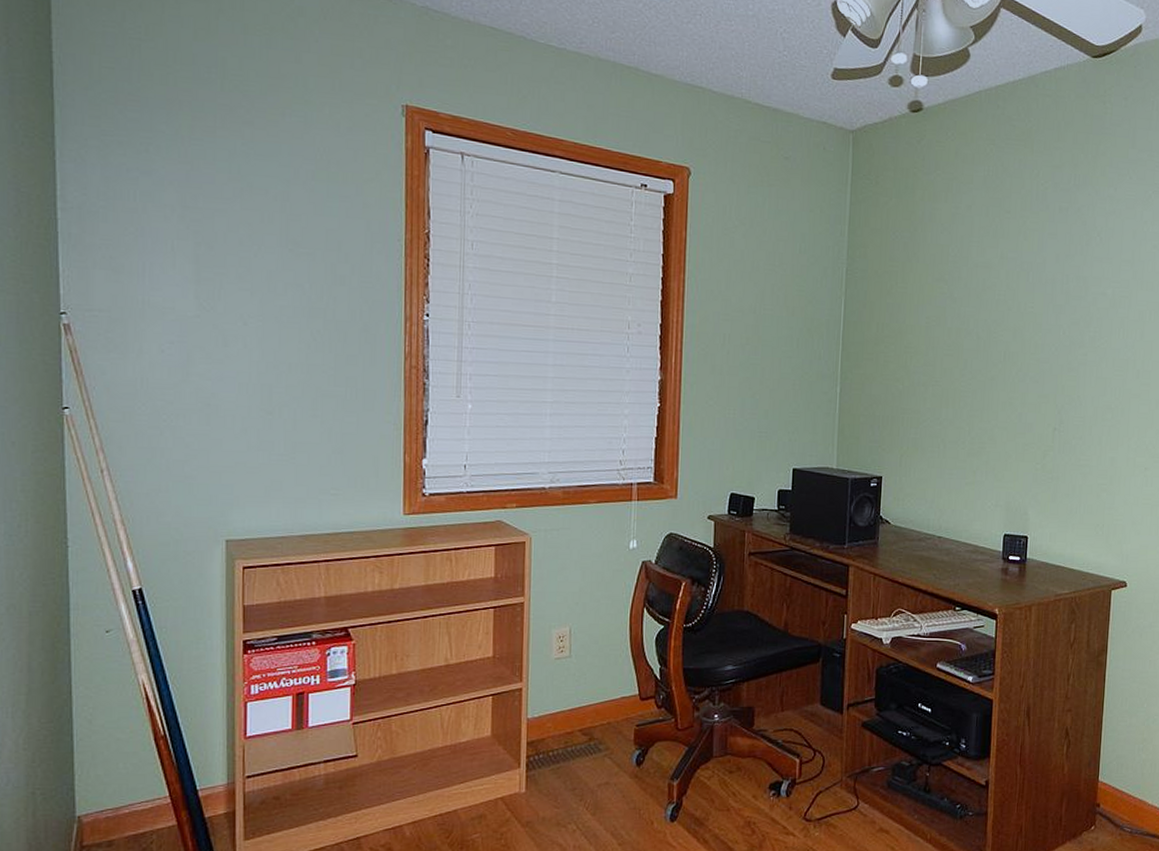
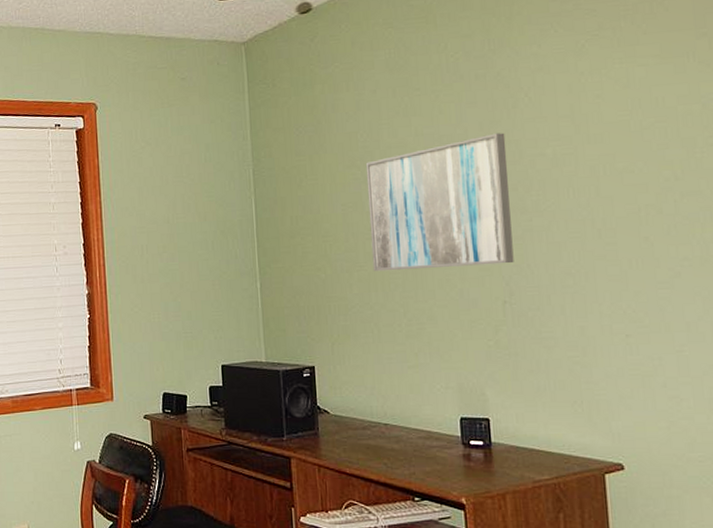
wall art: none [947,267,1076,394] -> present [365,133,514,272]

